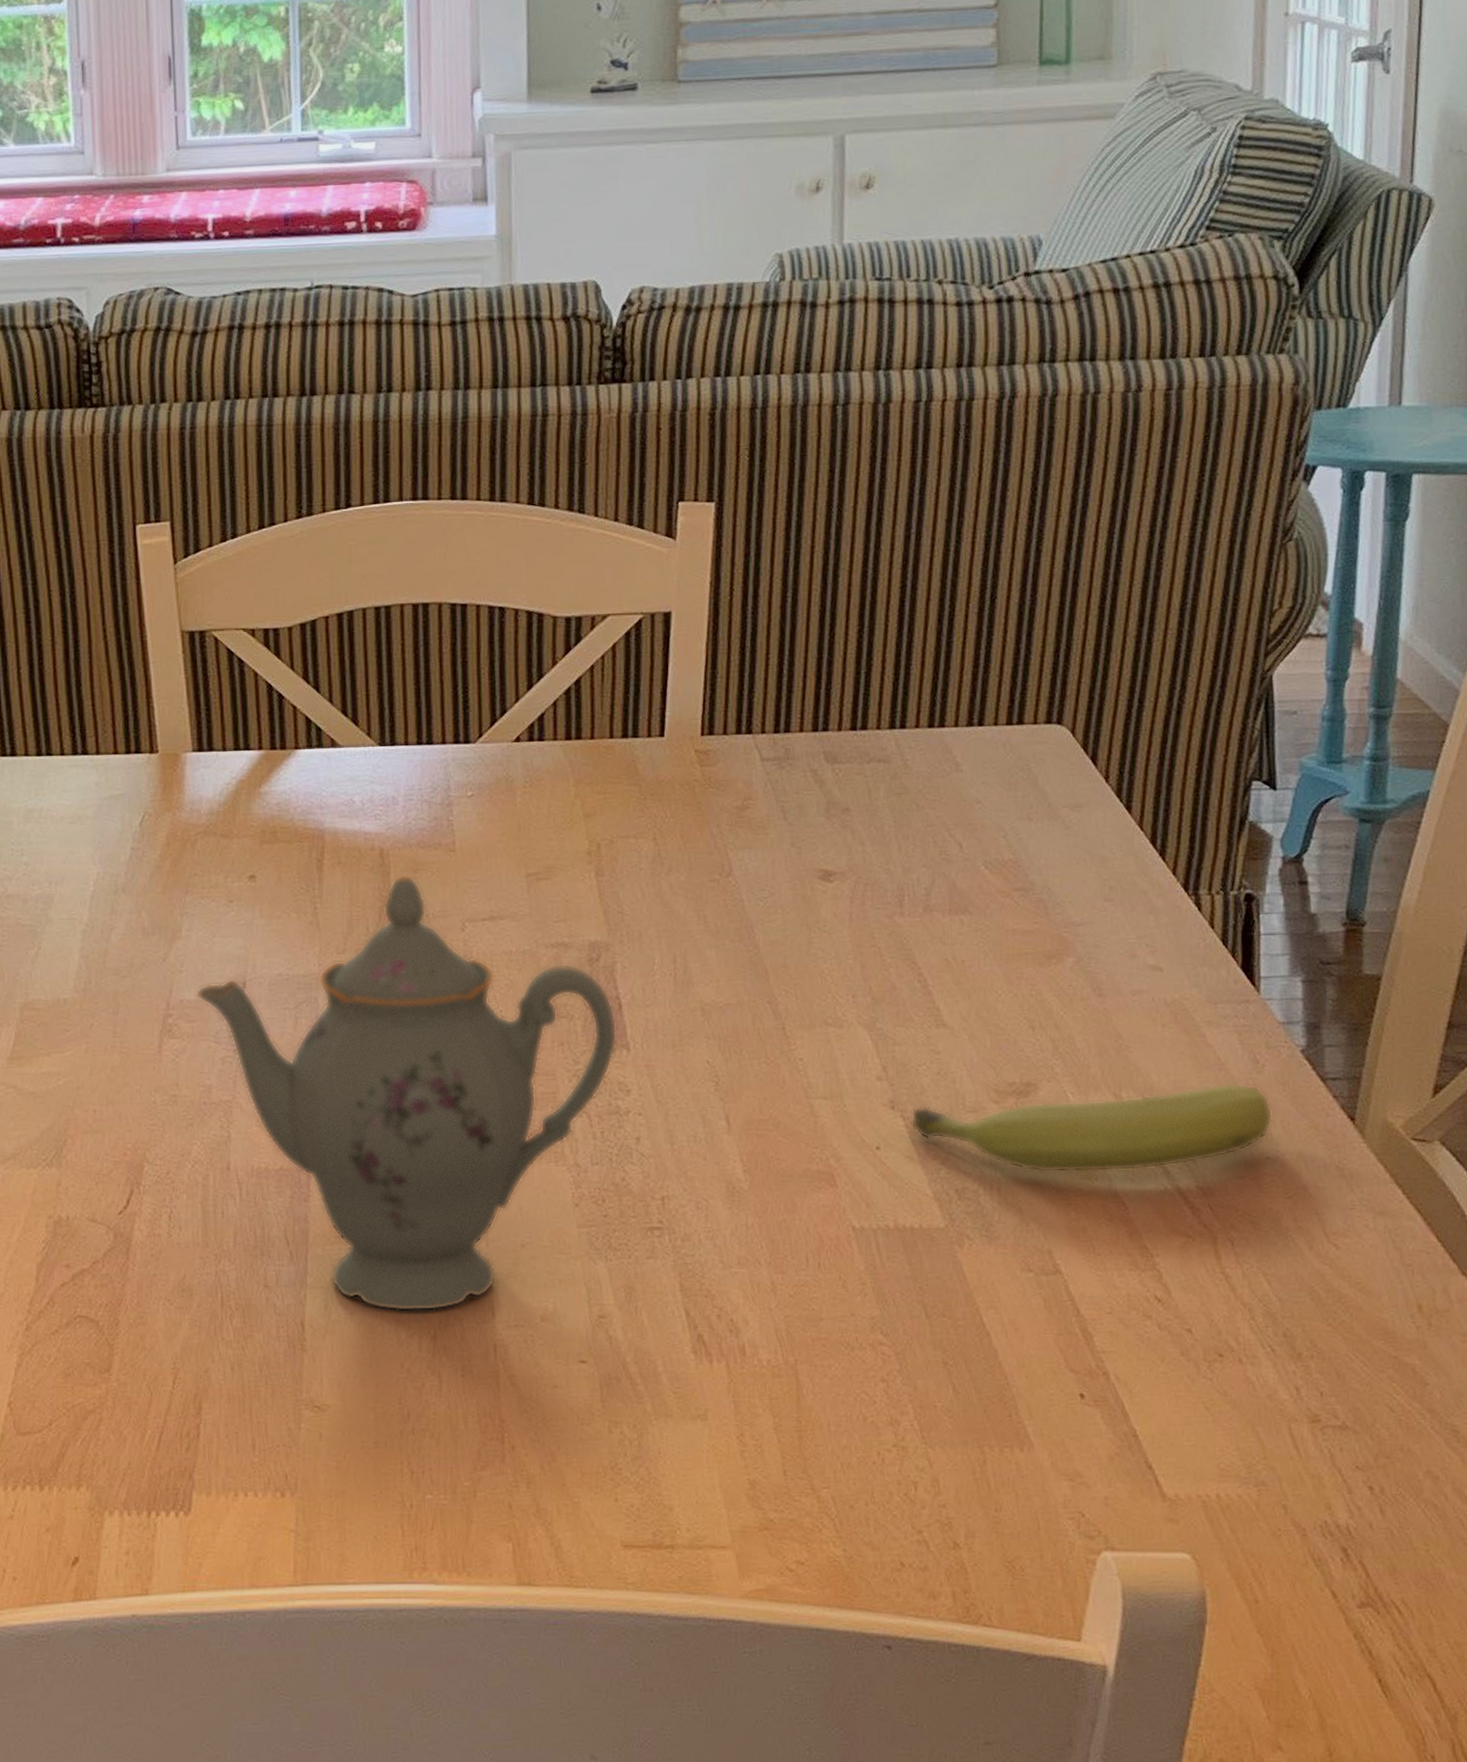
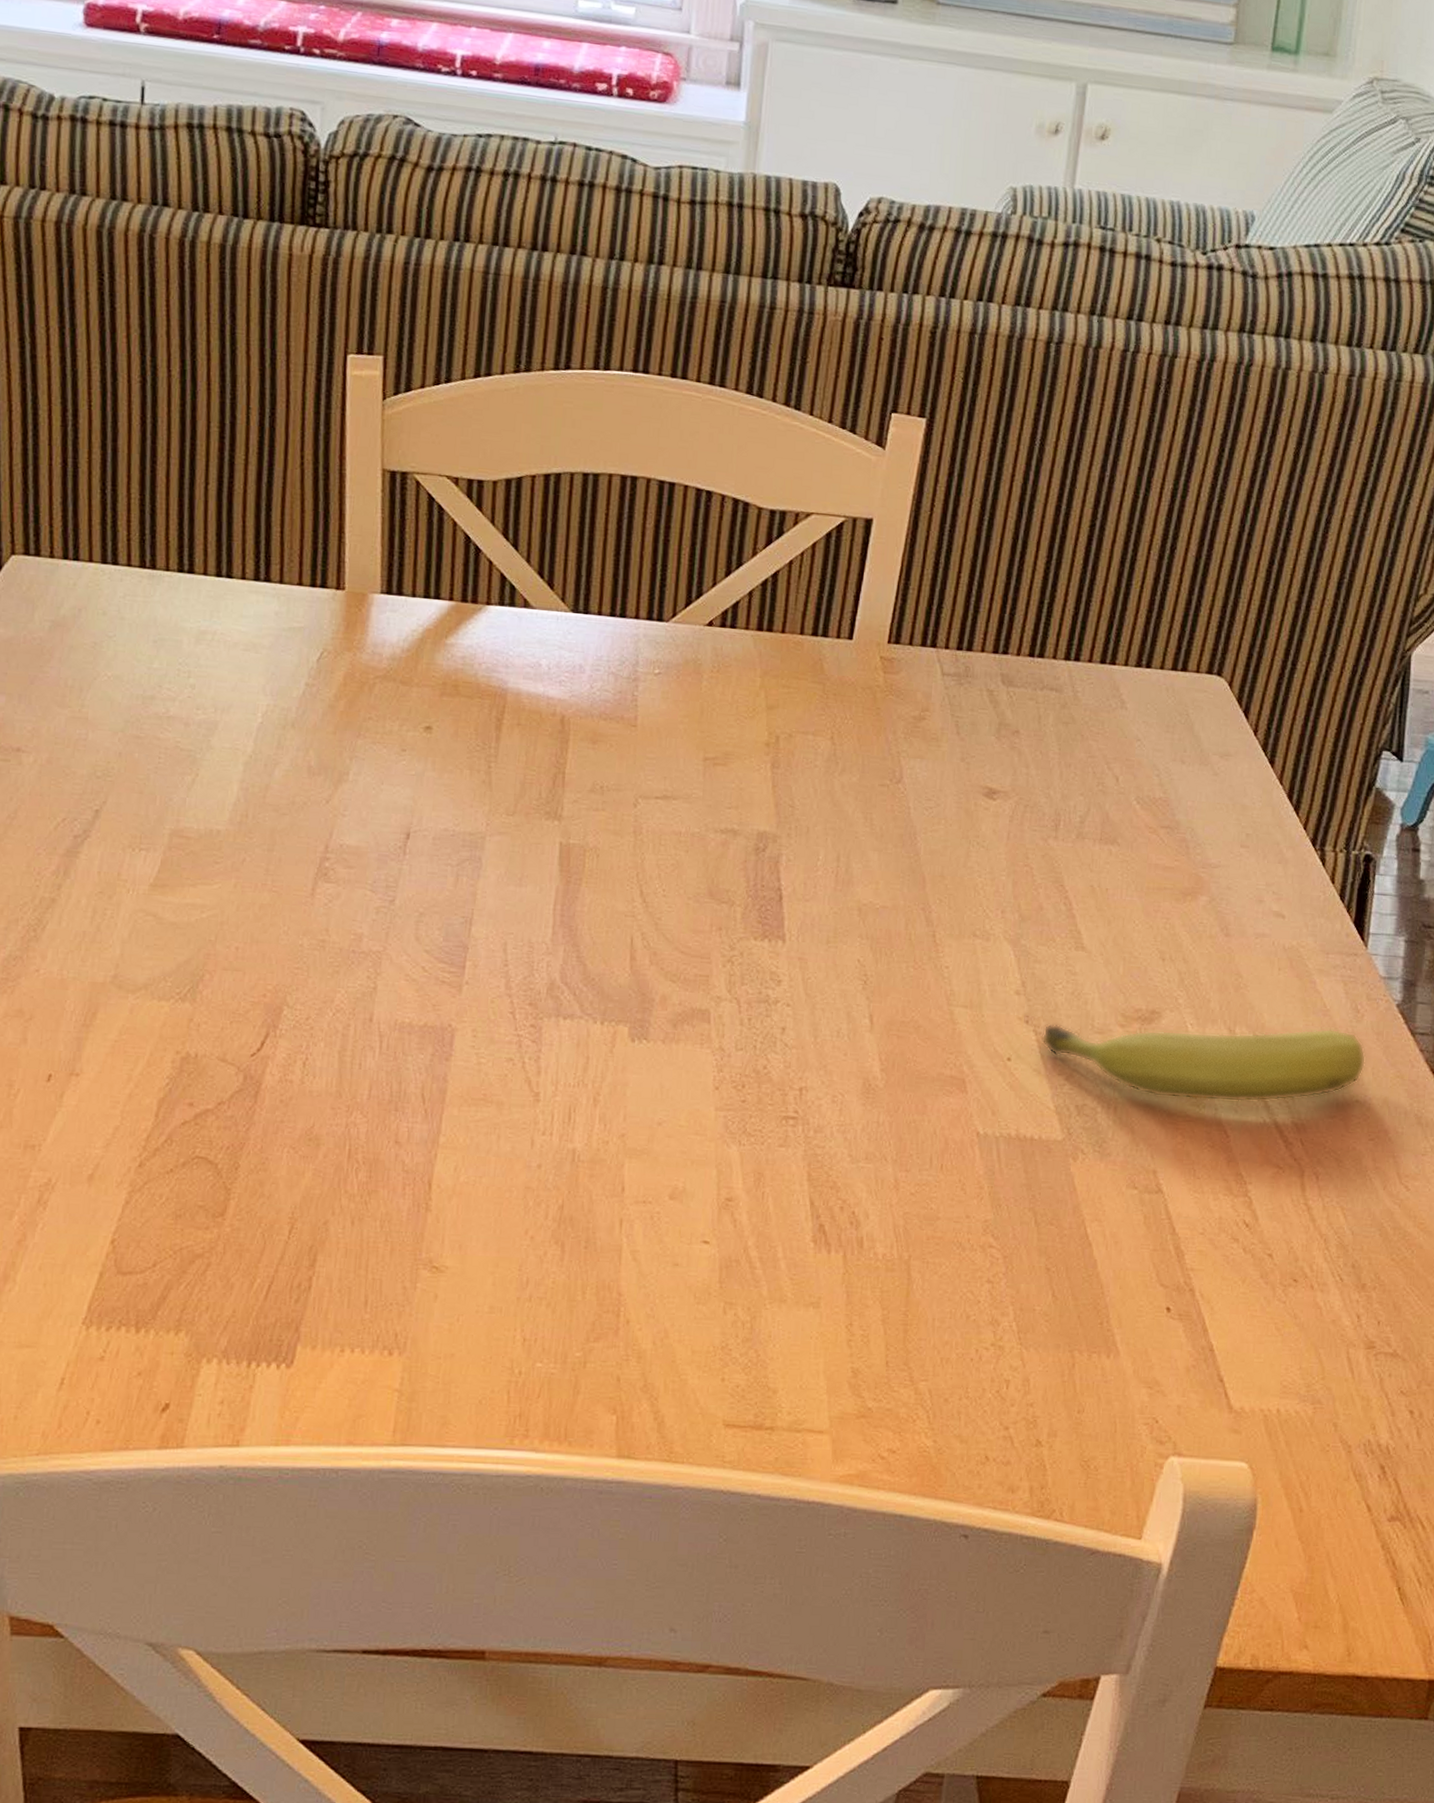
teapot: present [195,874,618,1312] -> none [356,743,776,1181]

